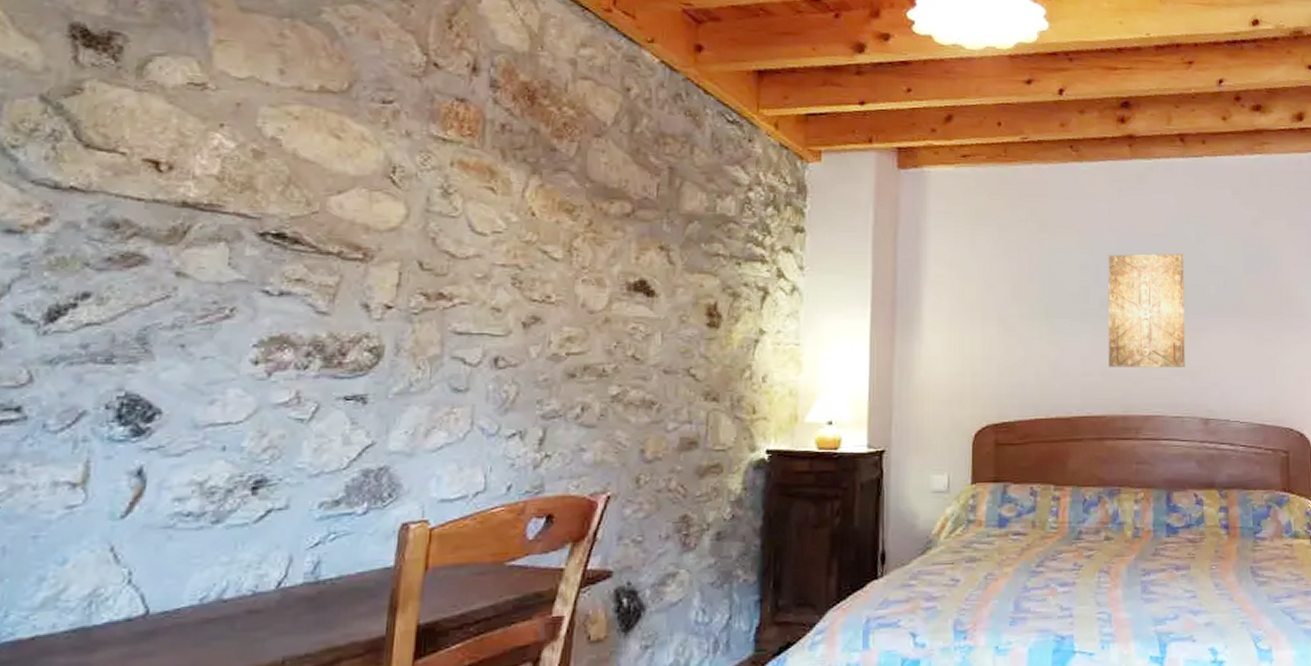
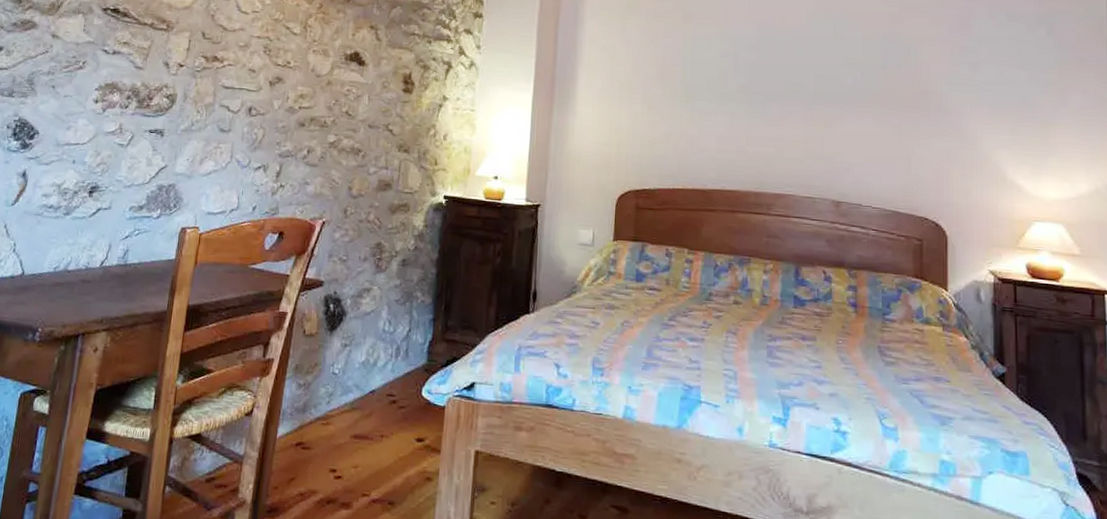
wall art: present [1108,253,1186,367] -> none [743,45,822,152]

